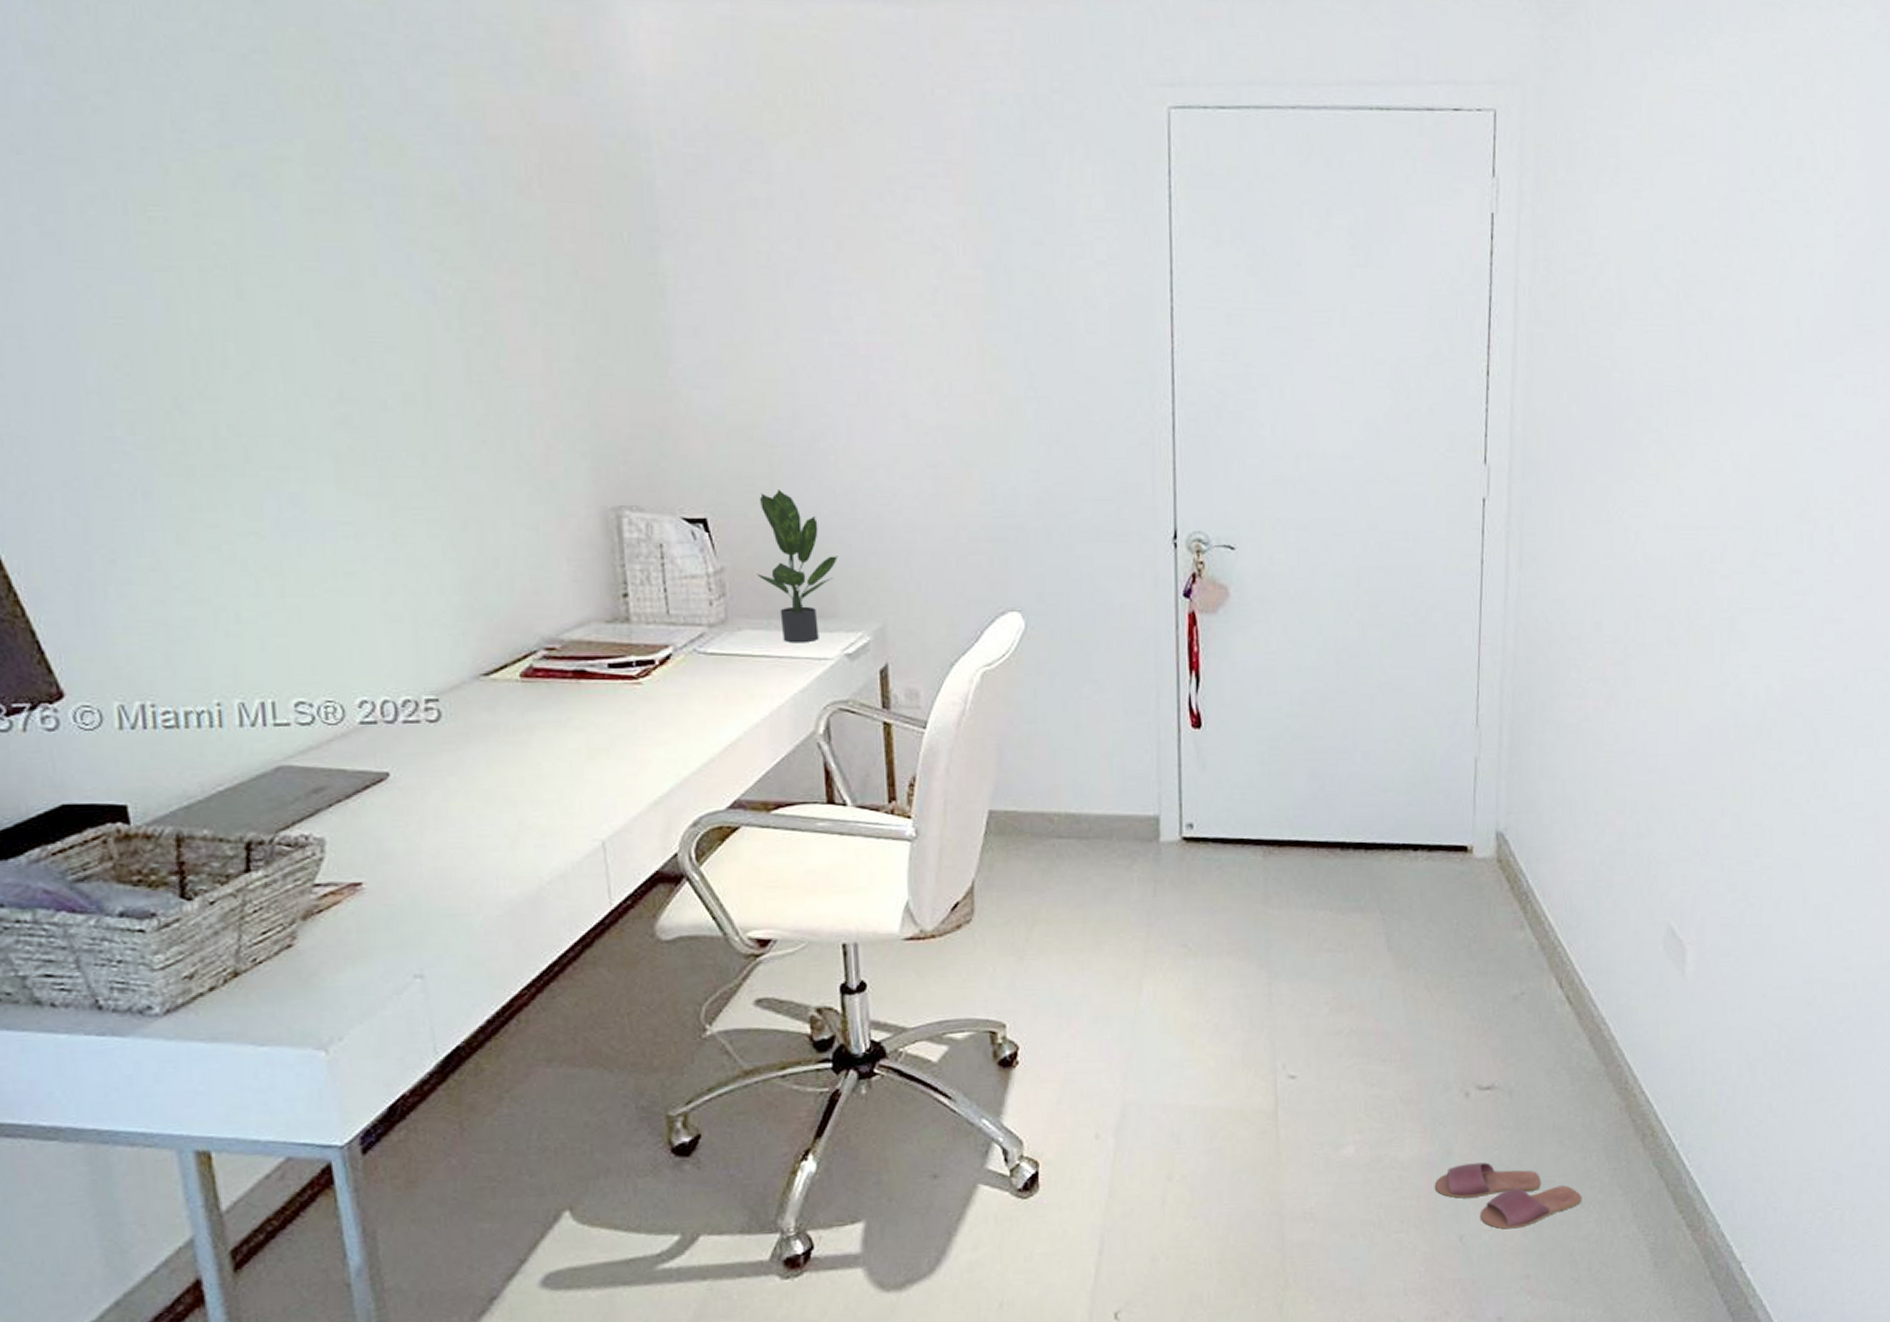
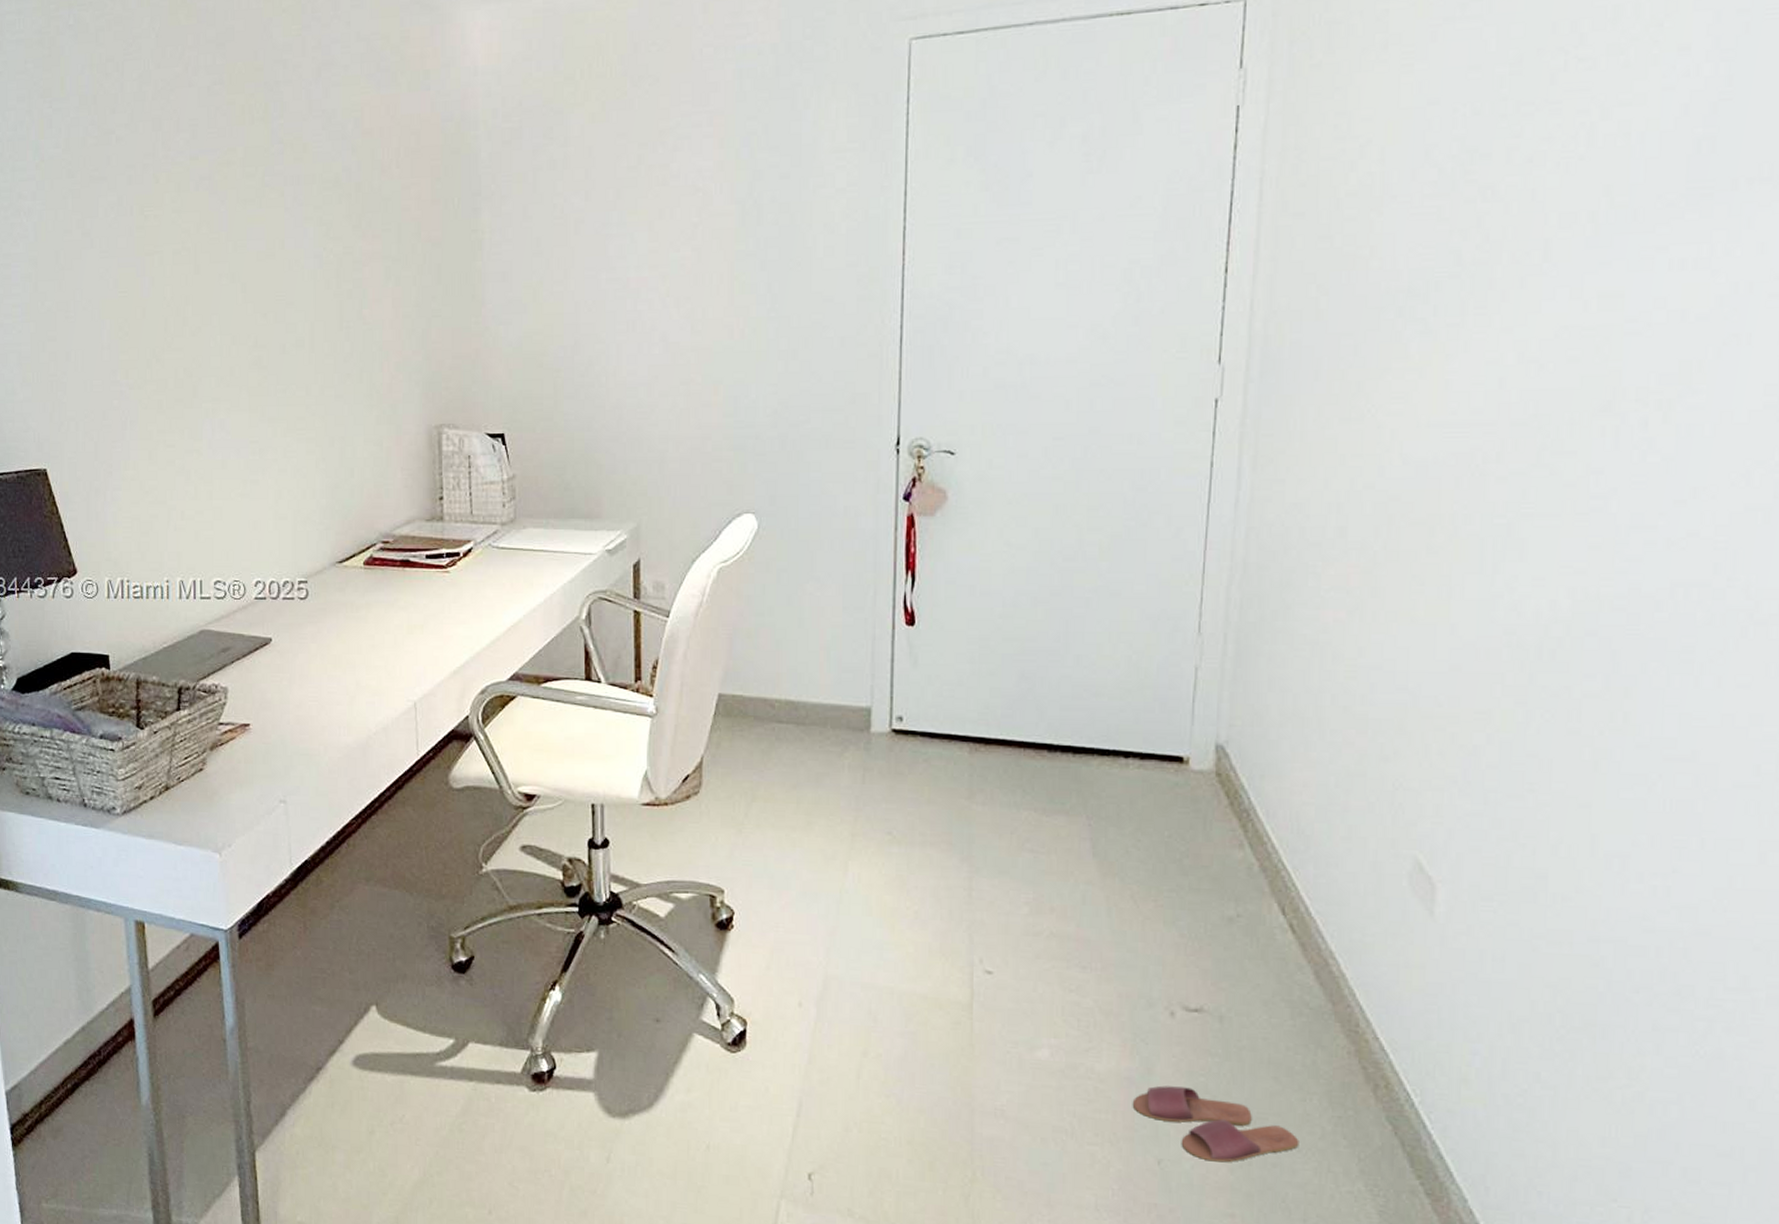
potted plant: present [756,490,838,642] -> none [539,408,604,539]

